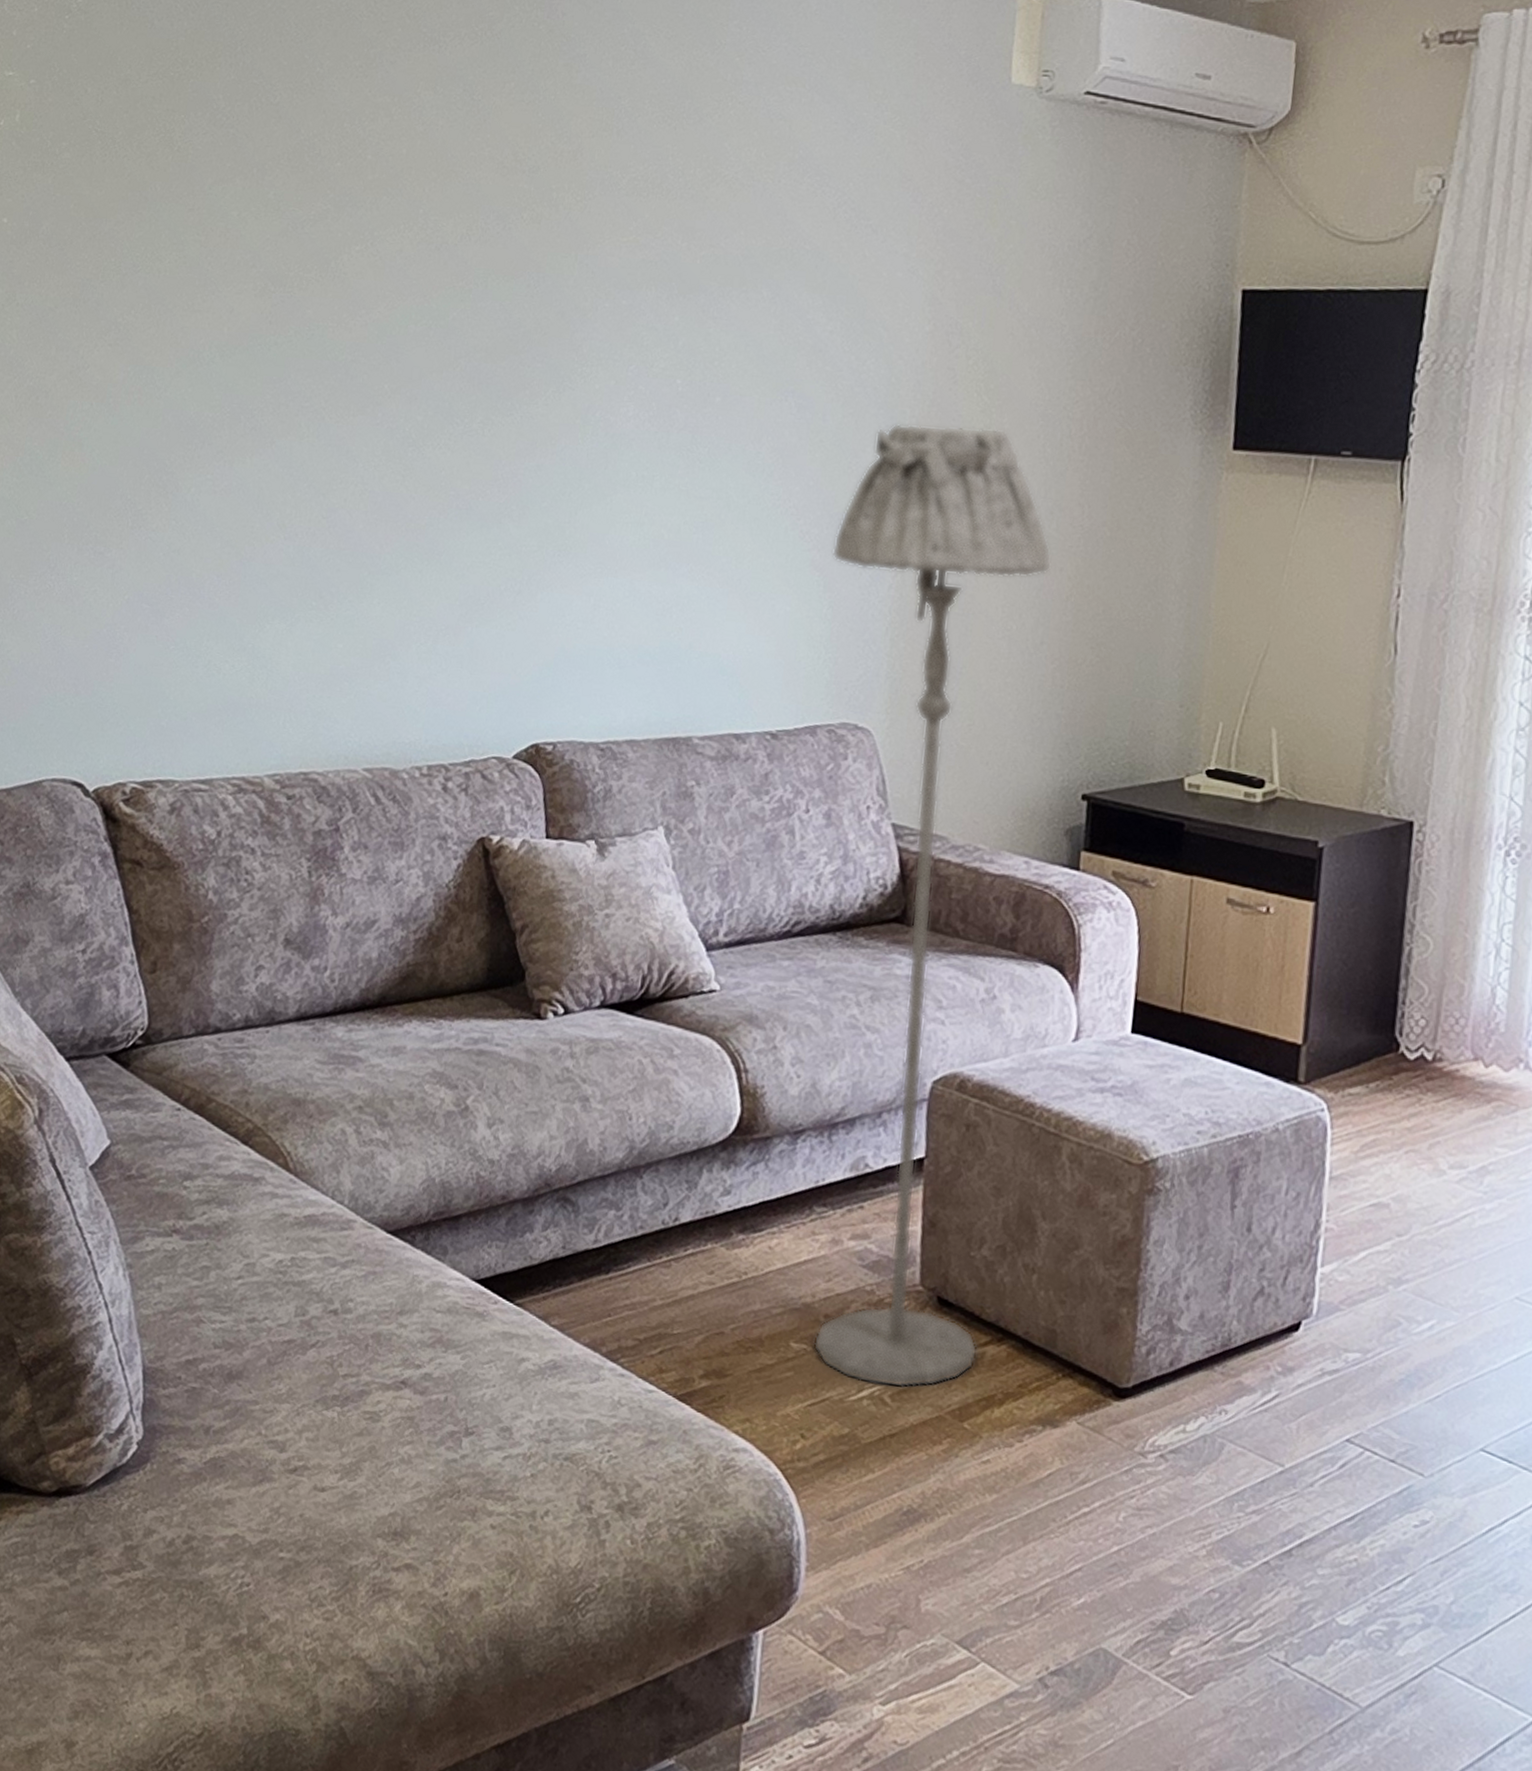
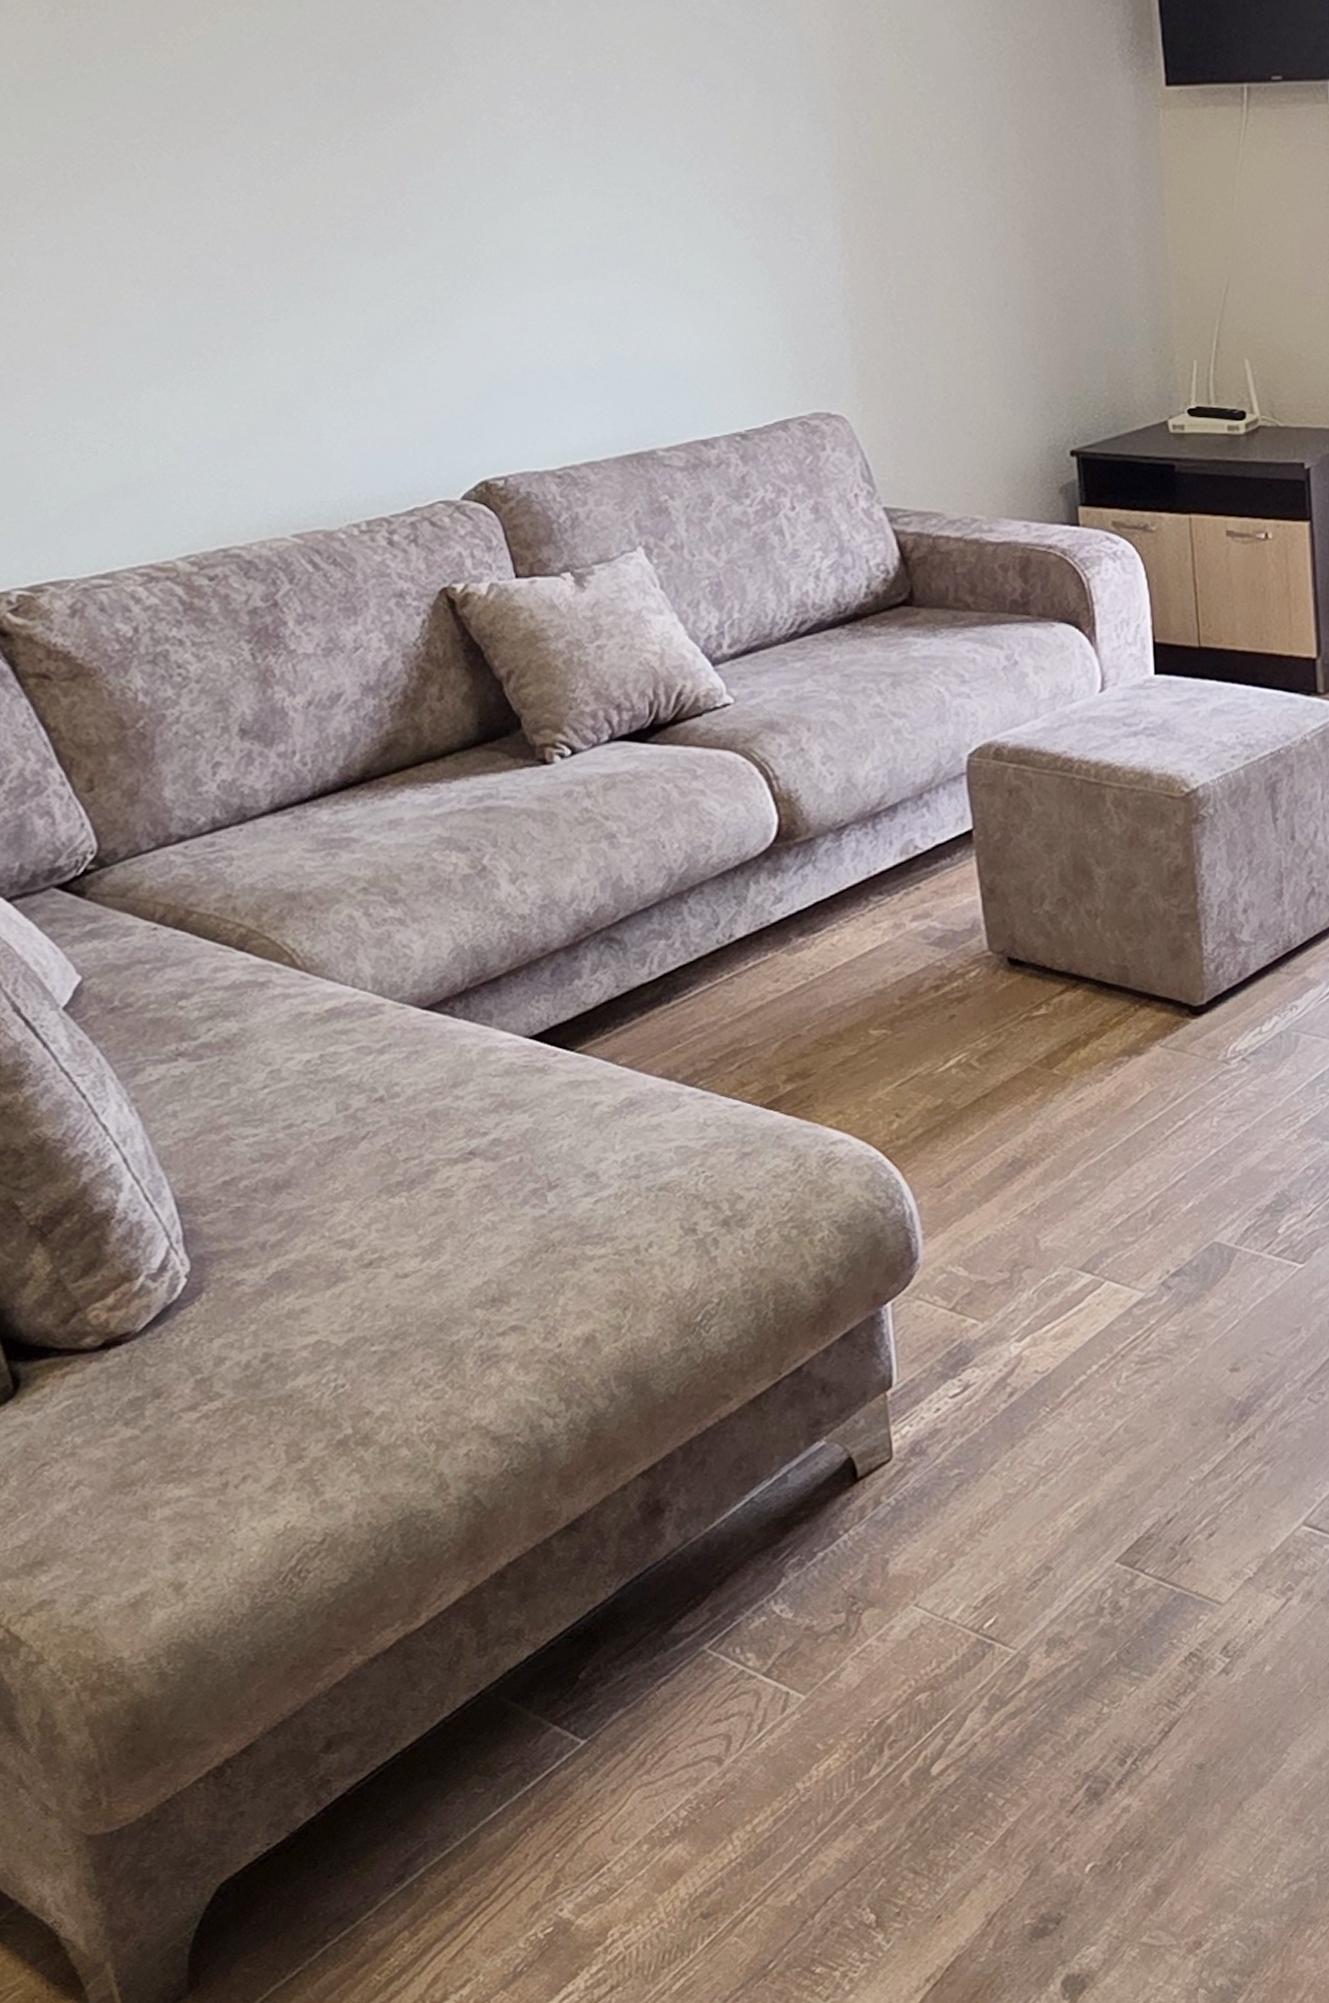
floor lamp: present [813,424,1053,1389] -> none [771,89,1055,1053]

